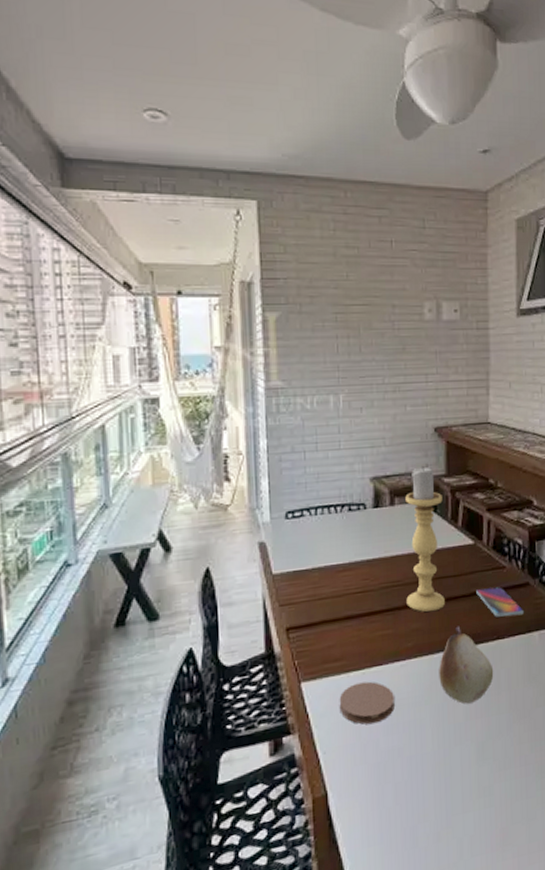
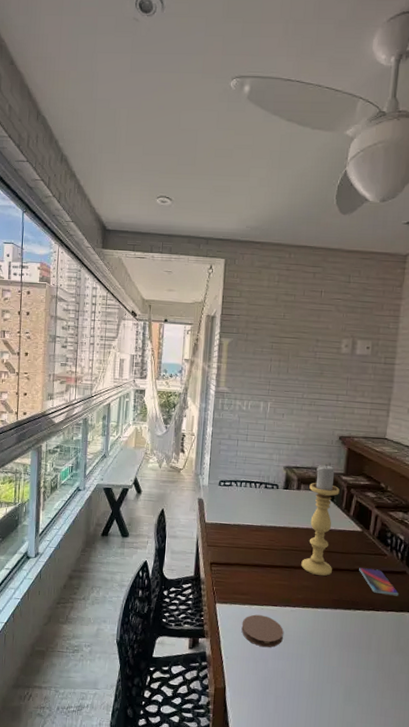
fruit: present [439,626,494,705] -> none [320,592,367,654]

